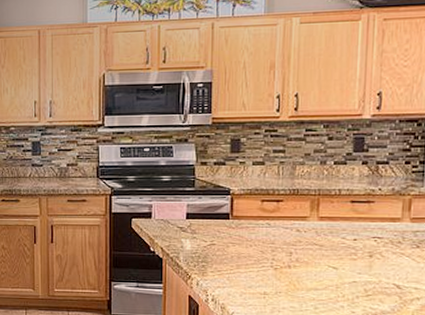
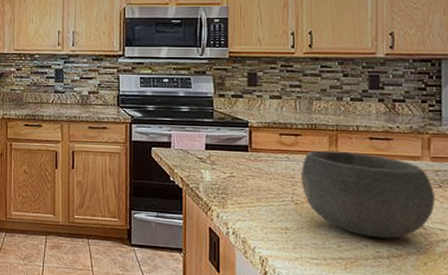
bowl: none [281,215,412,300] -> present [301,150,435,239]

